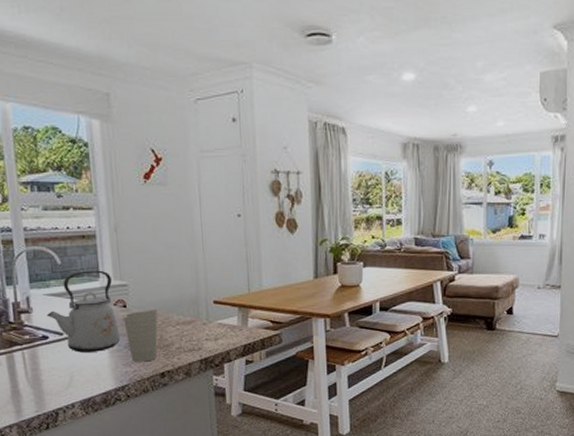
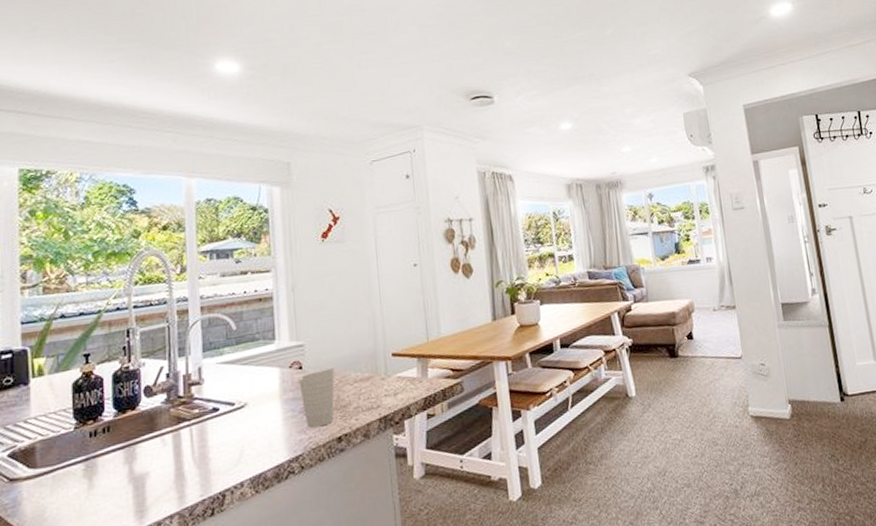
kettle: present [46,270,120,353] -> none [218,332,295,423]

